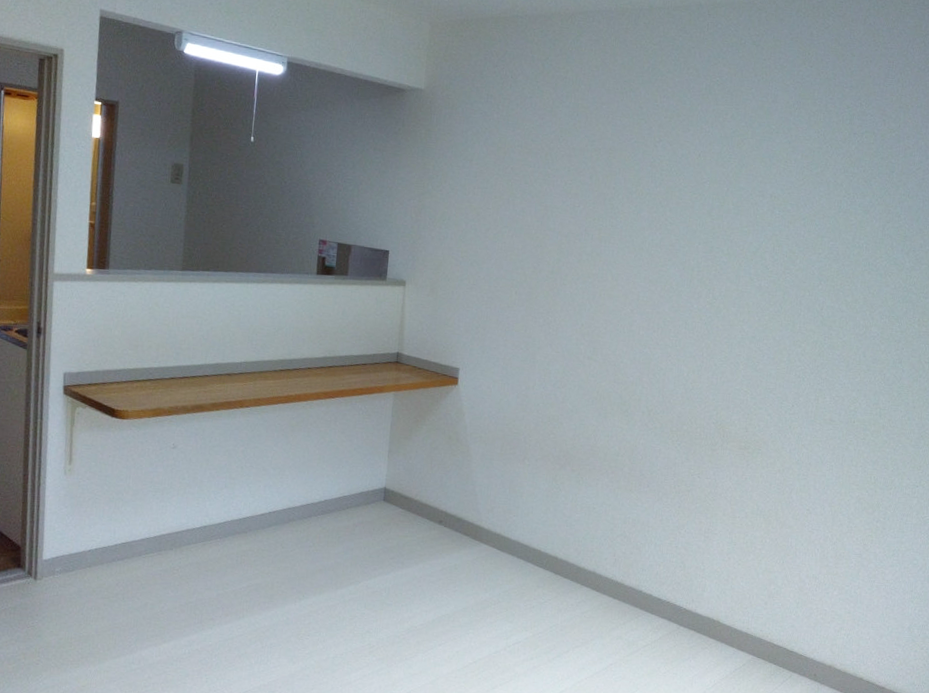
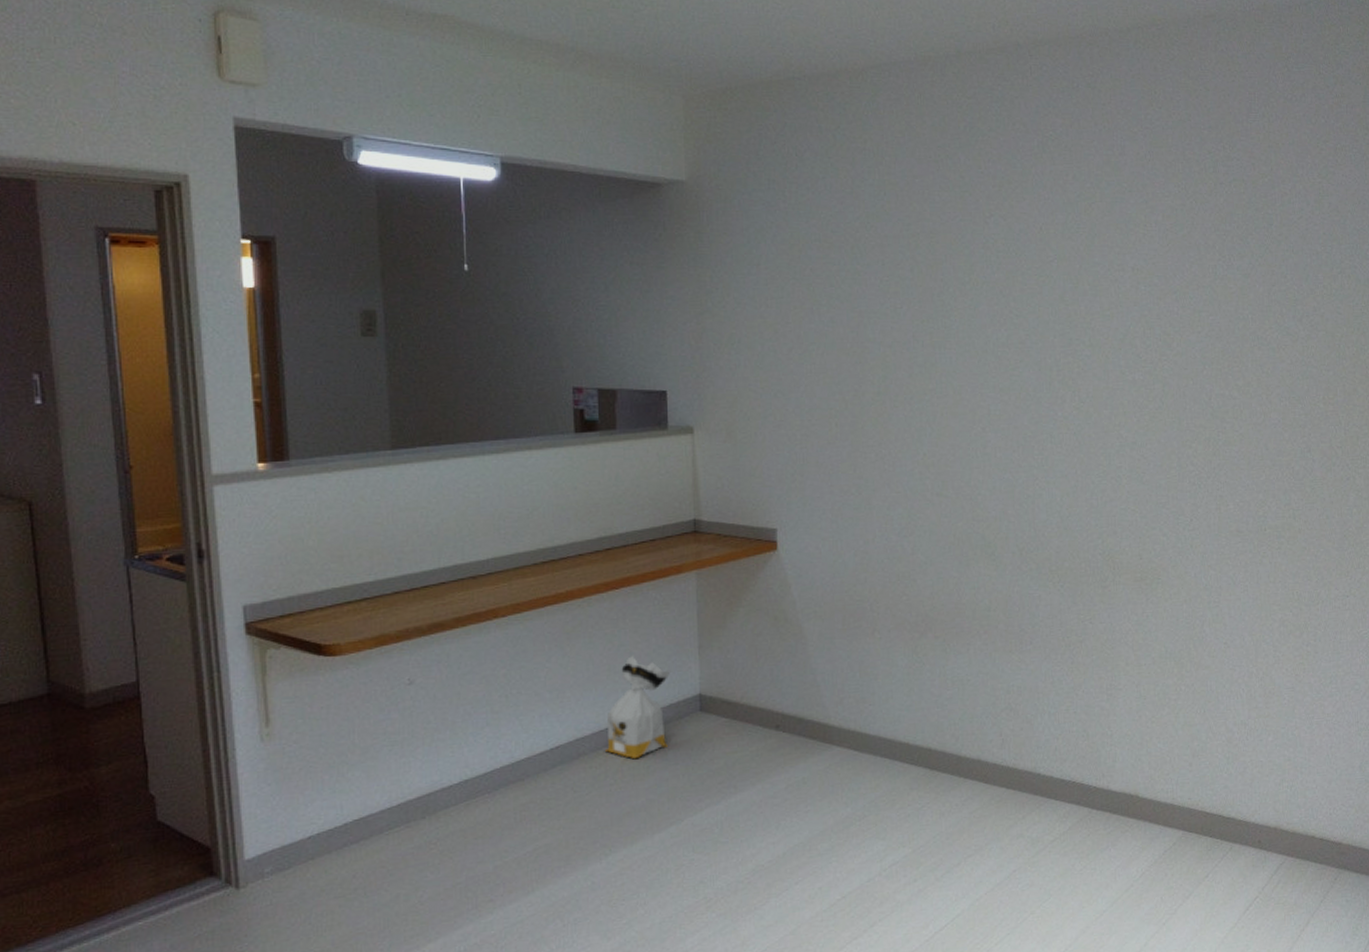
bag: none [309,450,365,530] -> present [605,655,670,759]

